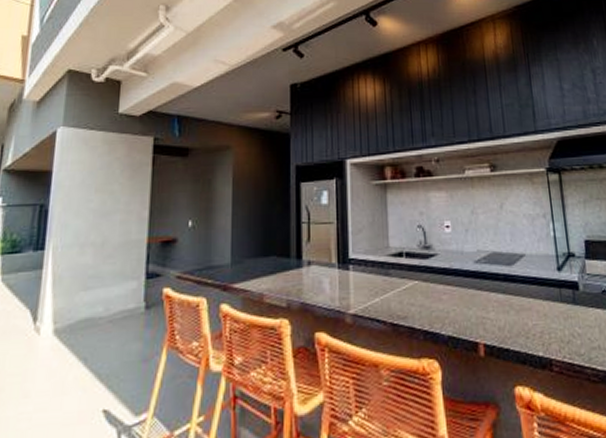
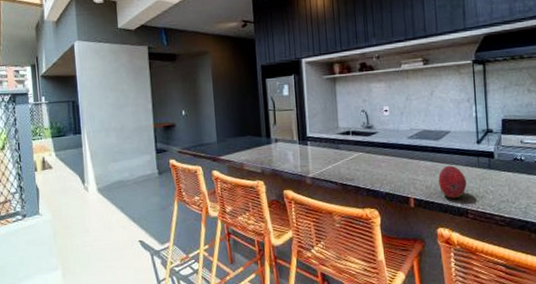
fruit: none [513,299,549,345] -> present [438,165,467,199]

